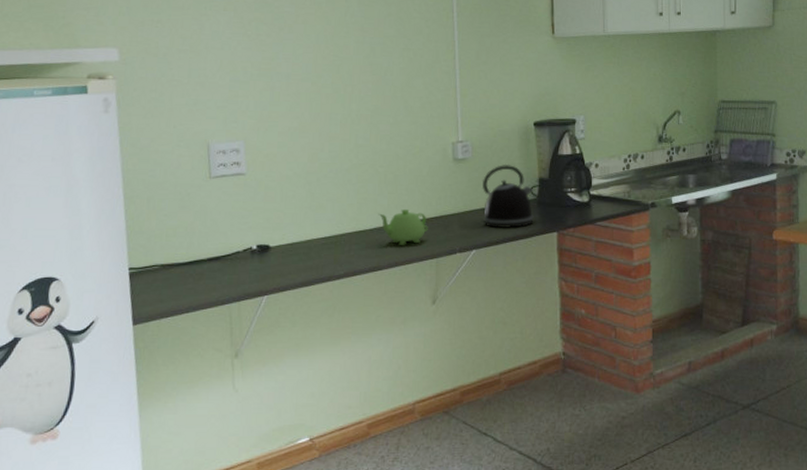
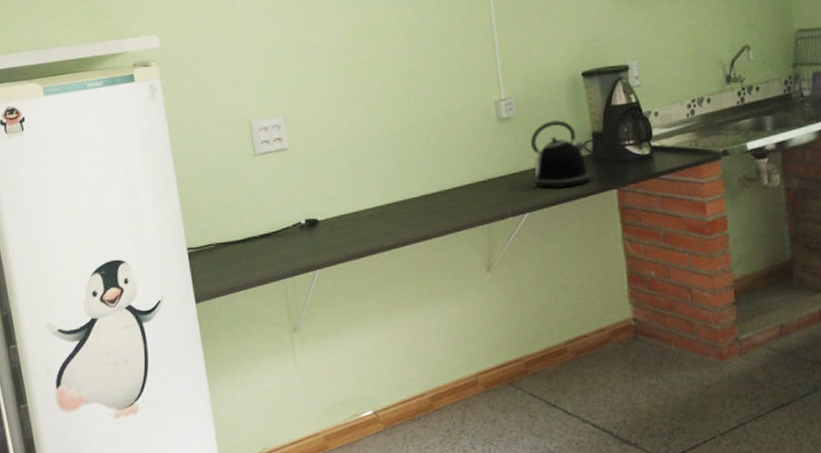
teapot: present [378,208,428,245] -> none [423,174,477,212]

